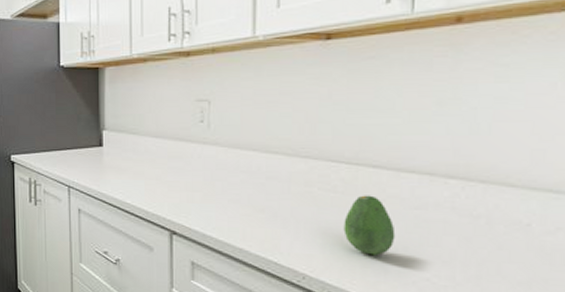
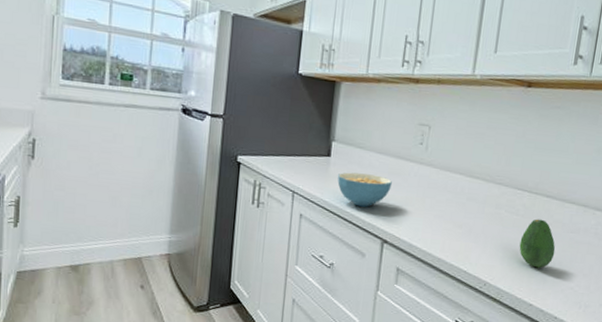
cereal bowl: none [113,161,173,197] -> present [337,172,392,207]

